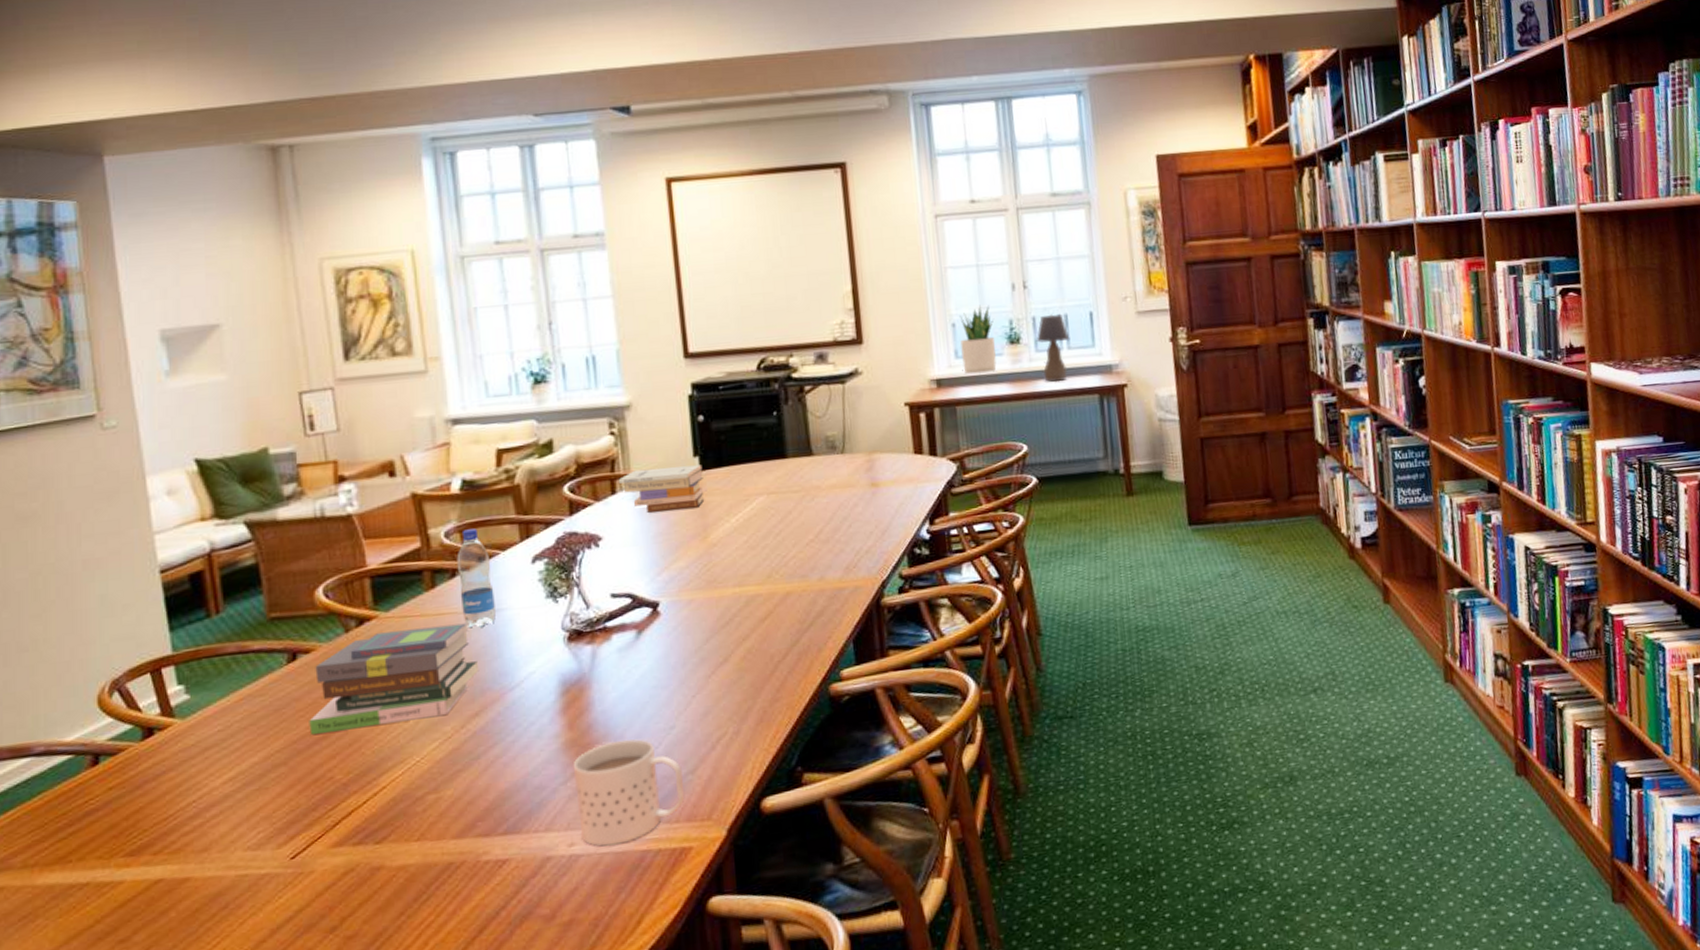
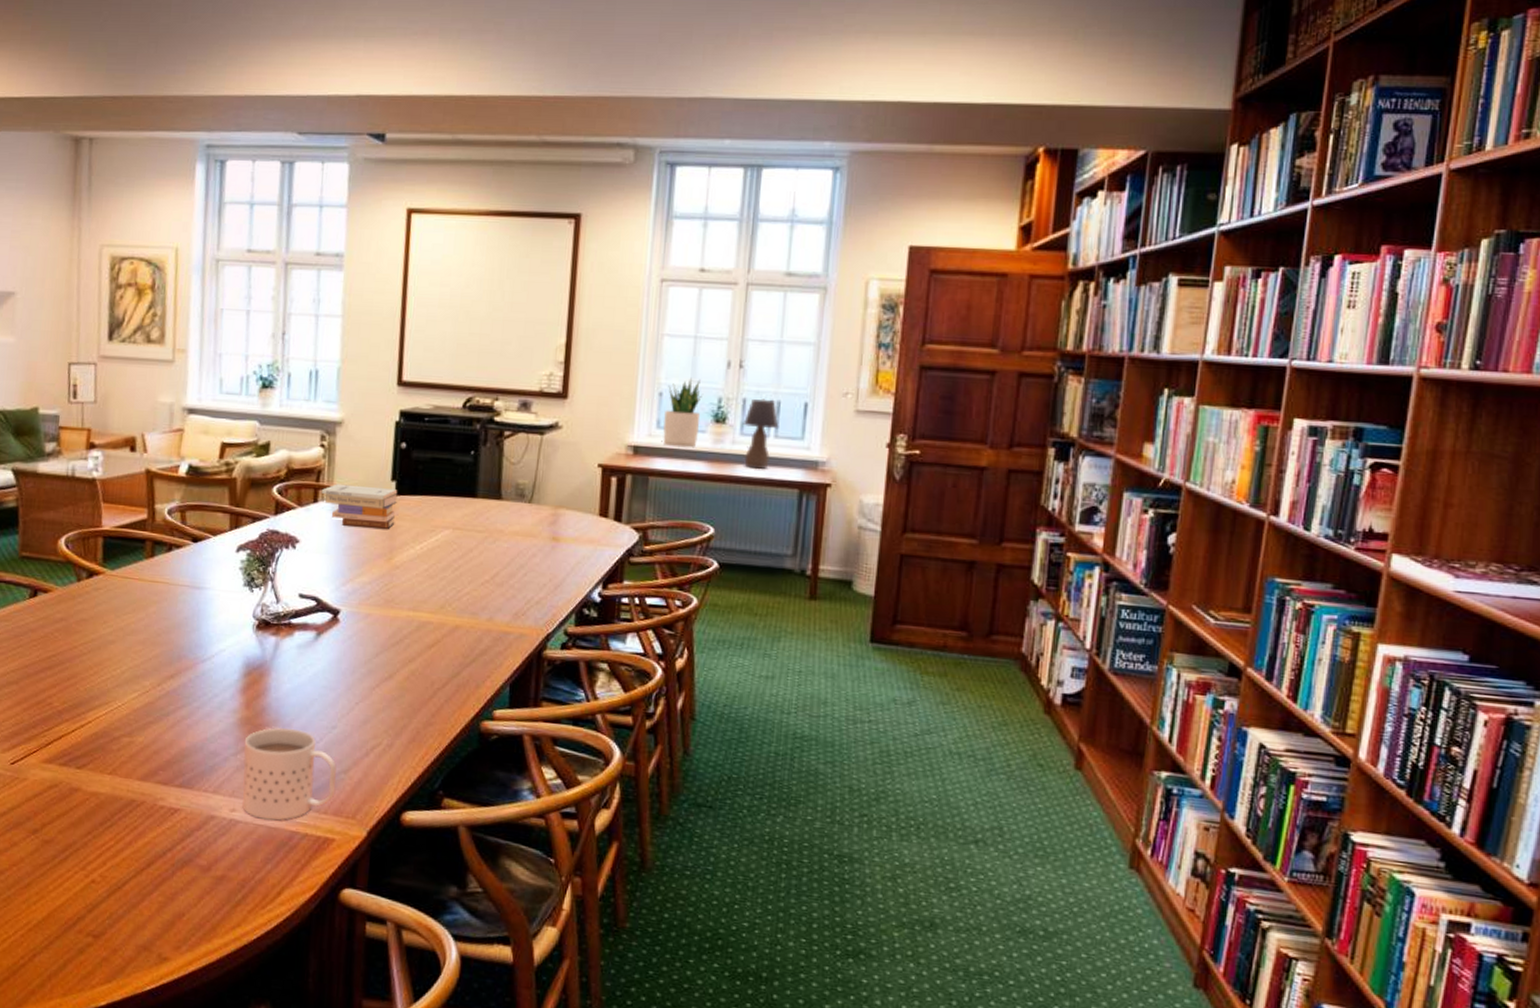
books: present [309,623,479,736] -> none [39,587,180,672]
bottle: present [456,528,496,627] -> none [172,510,202,601]

